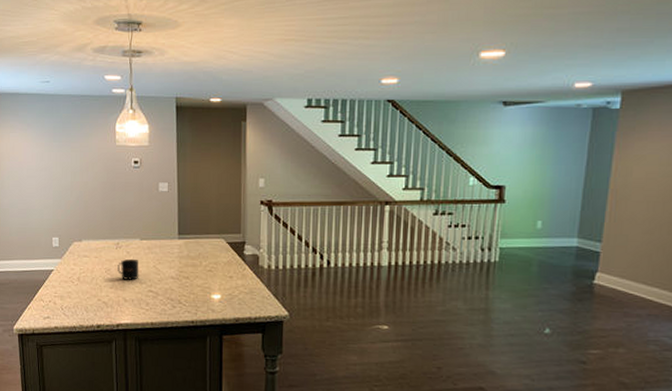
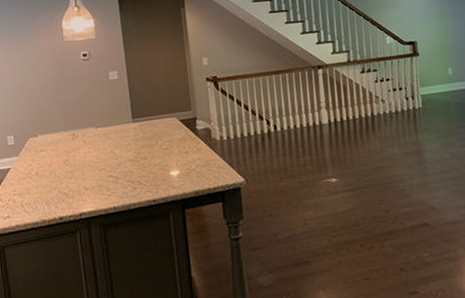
mug: present [117,258,139,280] -> none [75,147,98,169]

